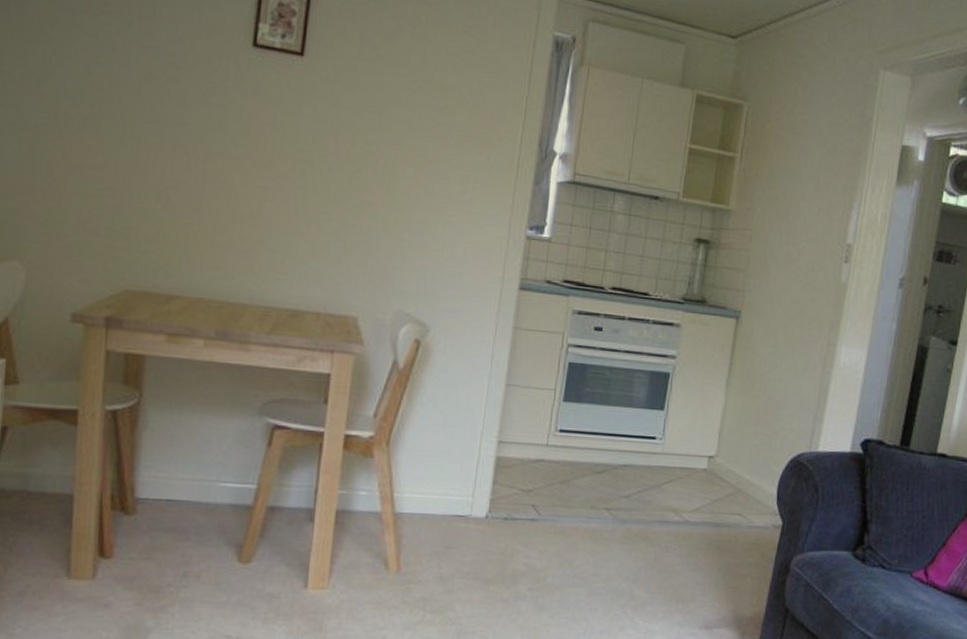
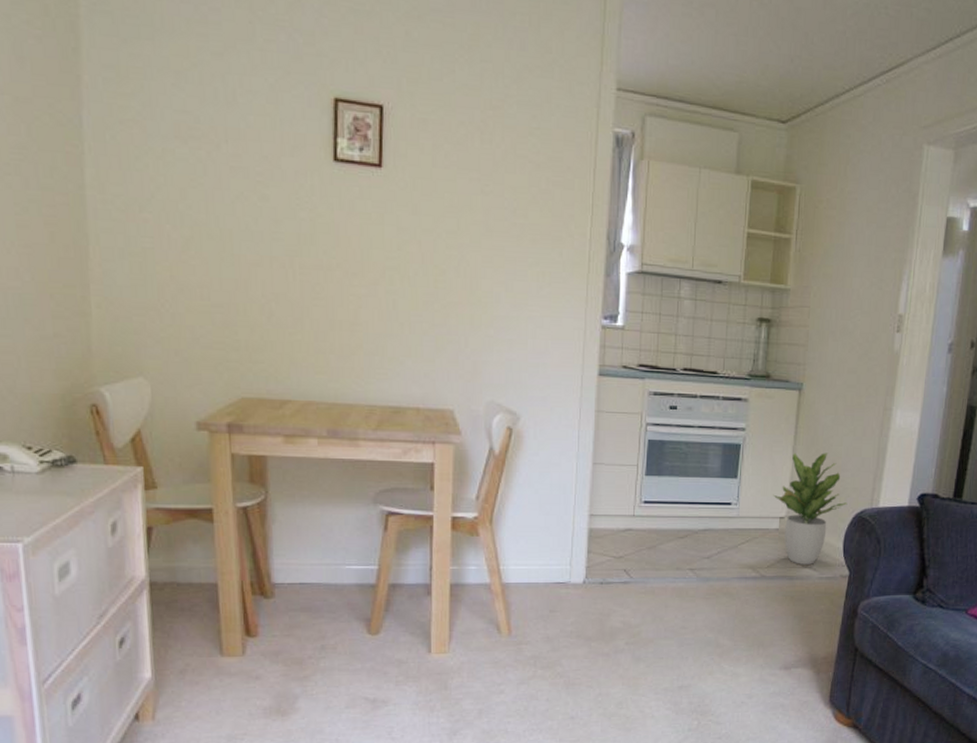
potted plant: none [702,385,784,511] -> present [773,452,848,564]

